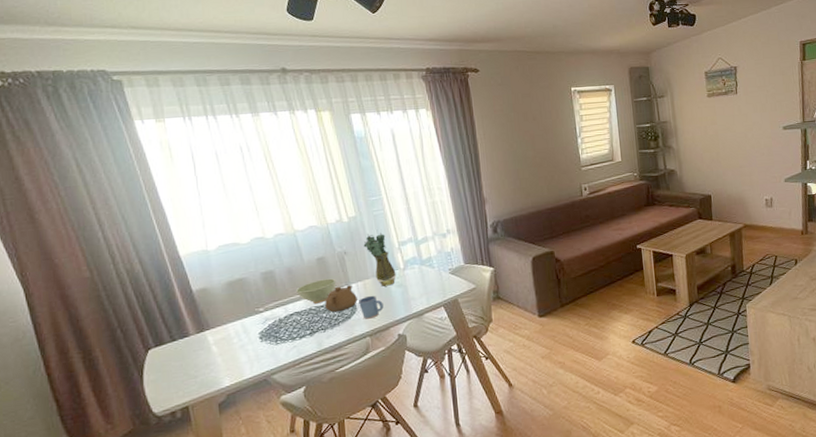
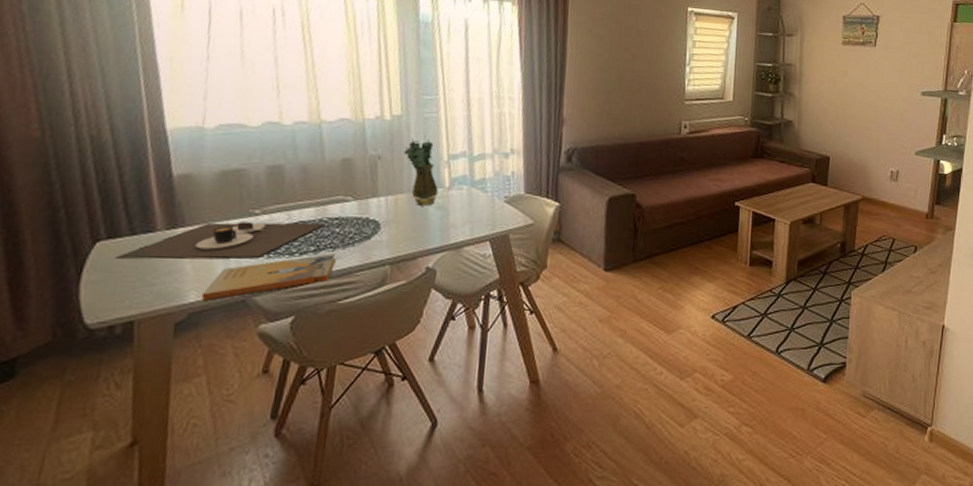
place setting: none [164,311,315,361] -> present [115,222,327,260]
book: none [233,333,328,383] -> present [201,253,336,300]
bowl: present [295,278,337,304] -> none [306,185,361,215]
teapot: present [325,285,357,313] -> none [340,197,384,229]
mug: present [359,295,384,319] -> none [384,214,415,243]

